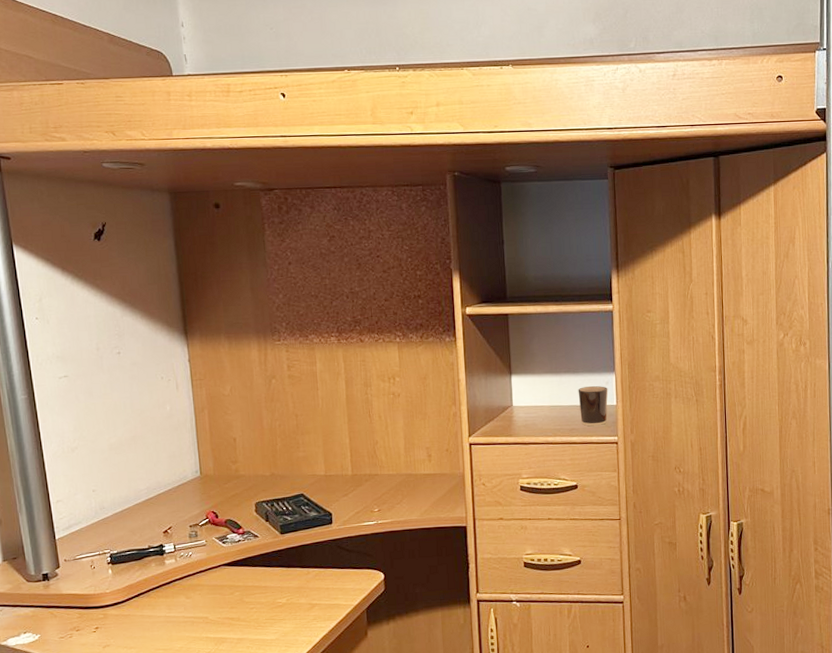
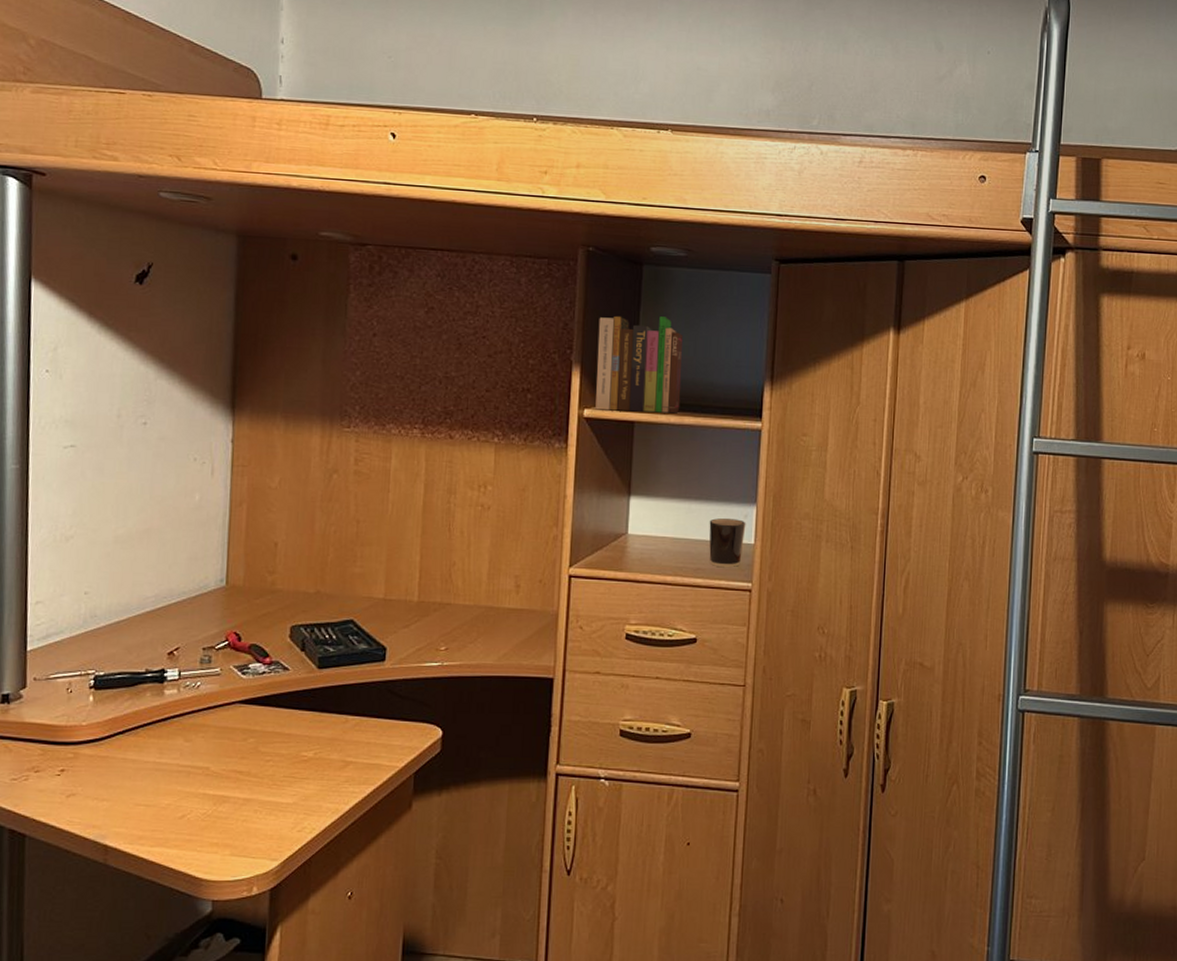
books: none [469,224,544,307] -> present [595,315,682,414]

